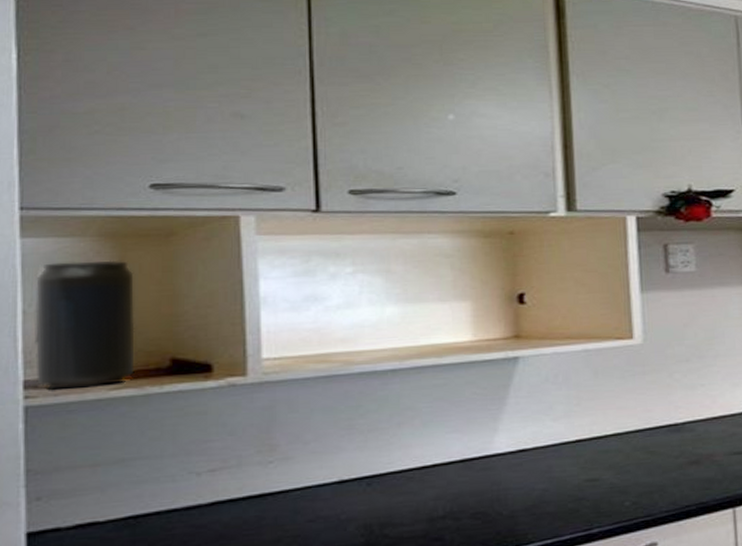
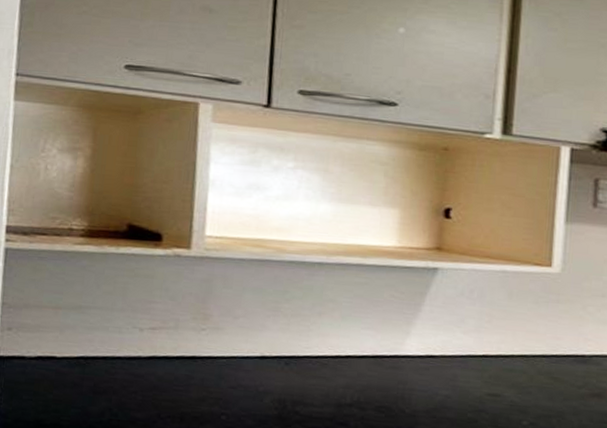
soda can: present [36,260,135,389] -> none [16,125,104,240]

